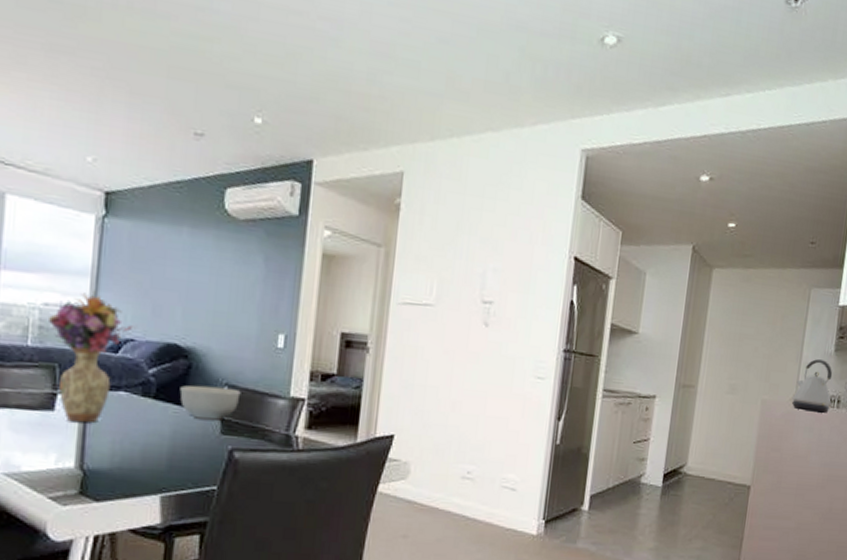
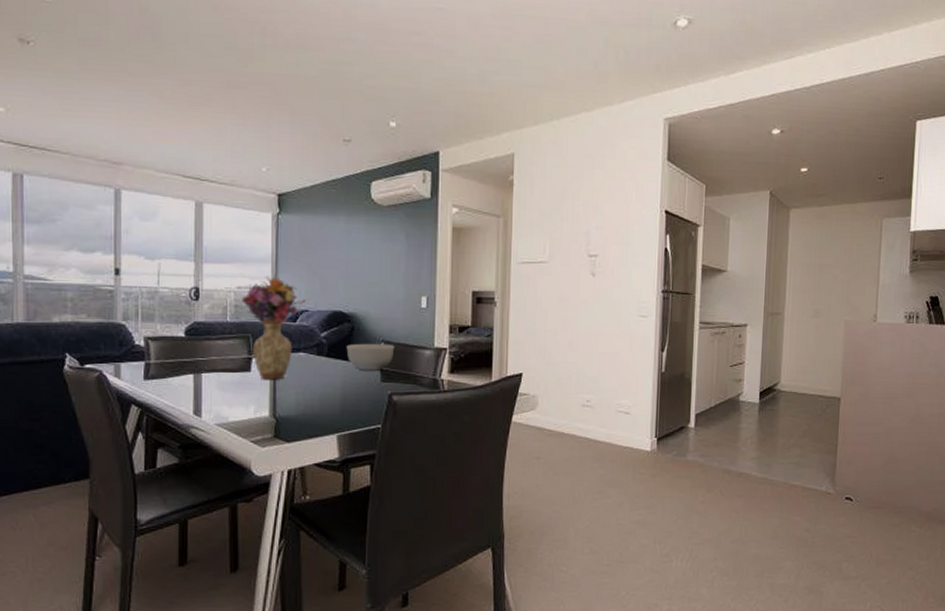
kettle: present [792,359,833,413] -> none [872,281,910,328]

